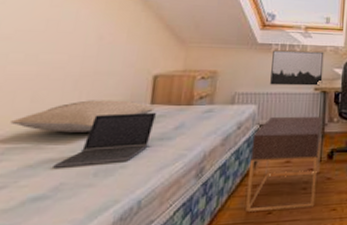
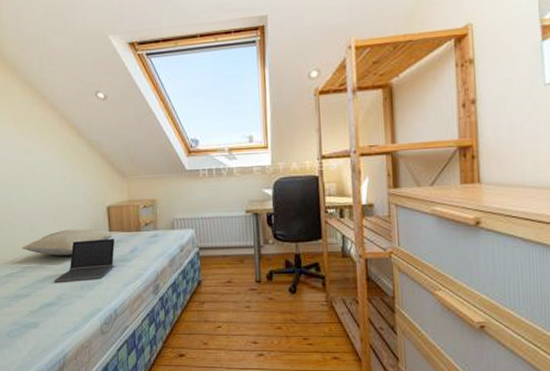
nightstand: present [246,116,323,212] -> none [194,238,261,324]
wall art: present [270,50,324,86] -> none [201,173,253,210]

